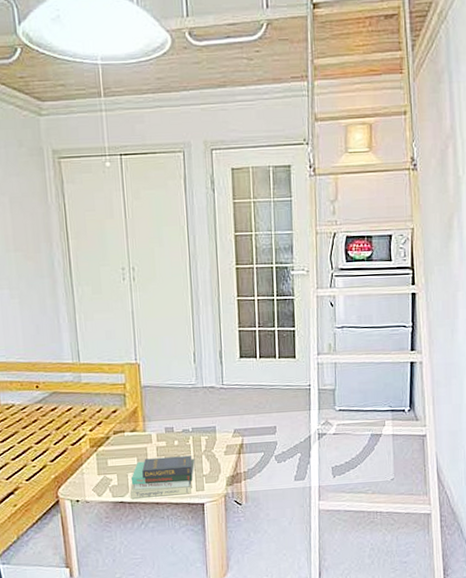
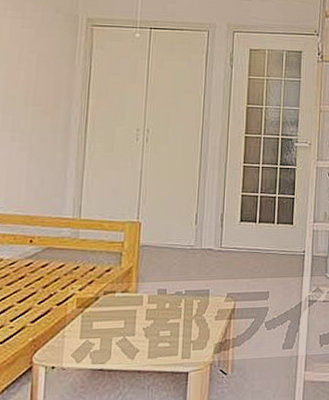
books: present [129,455,196,499] -> none [110,320,185,366]

